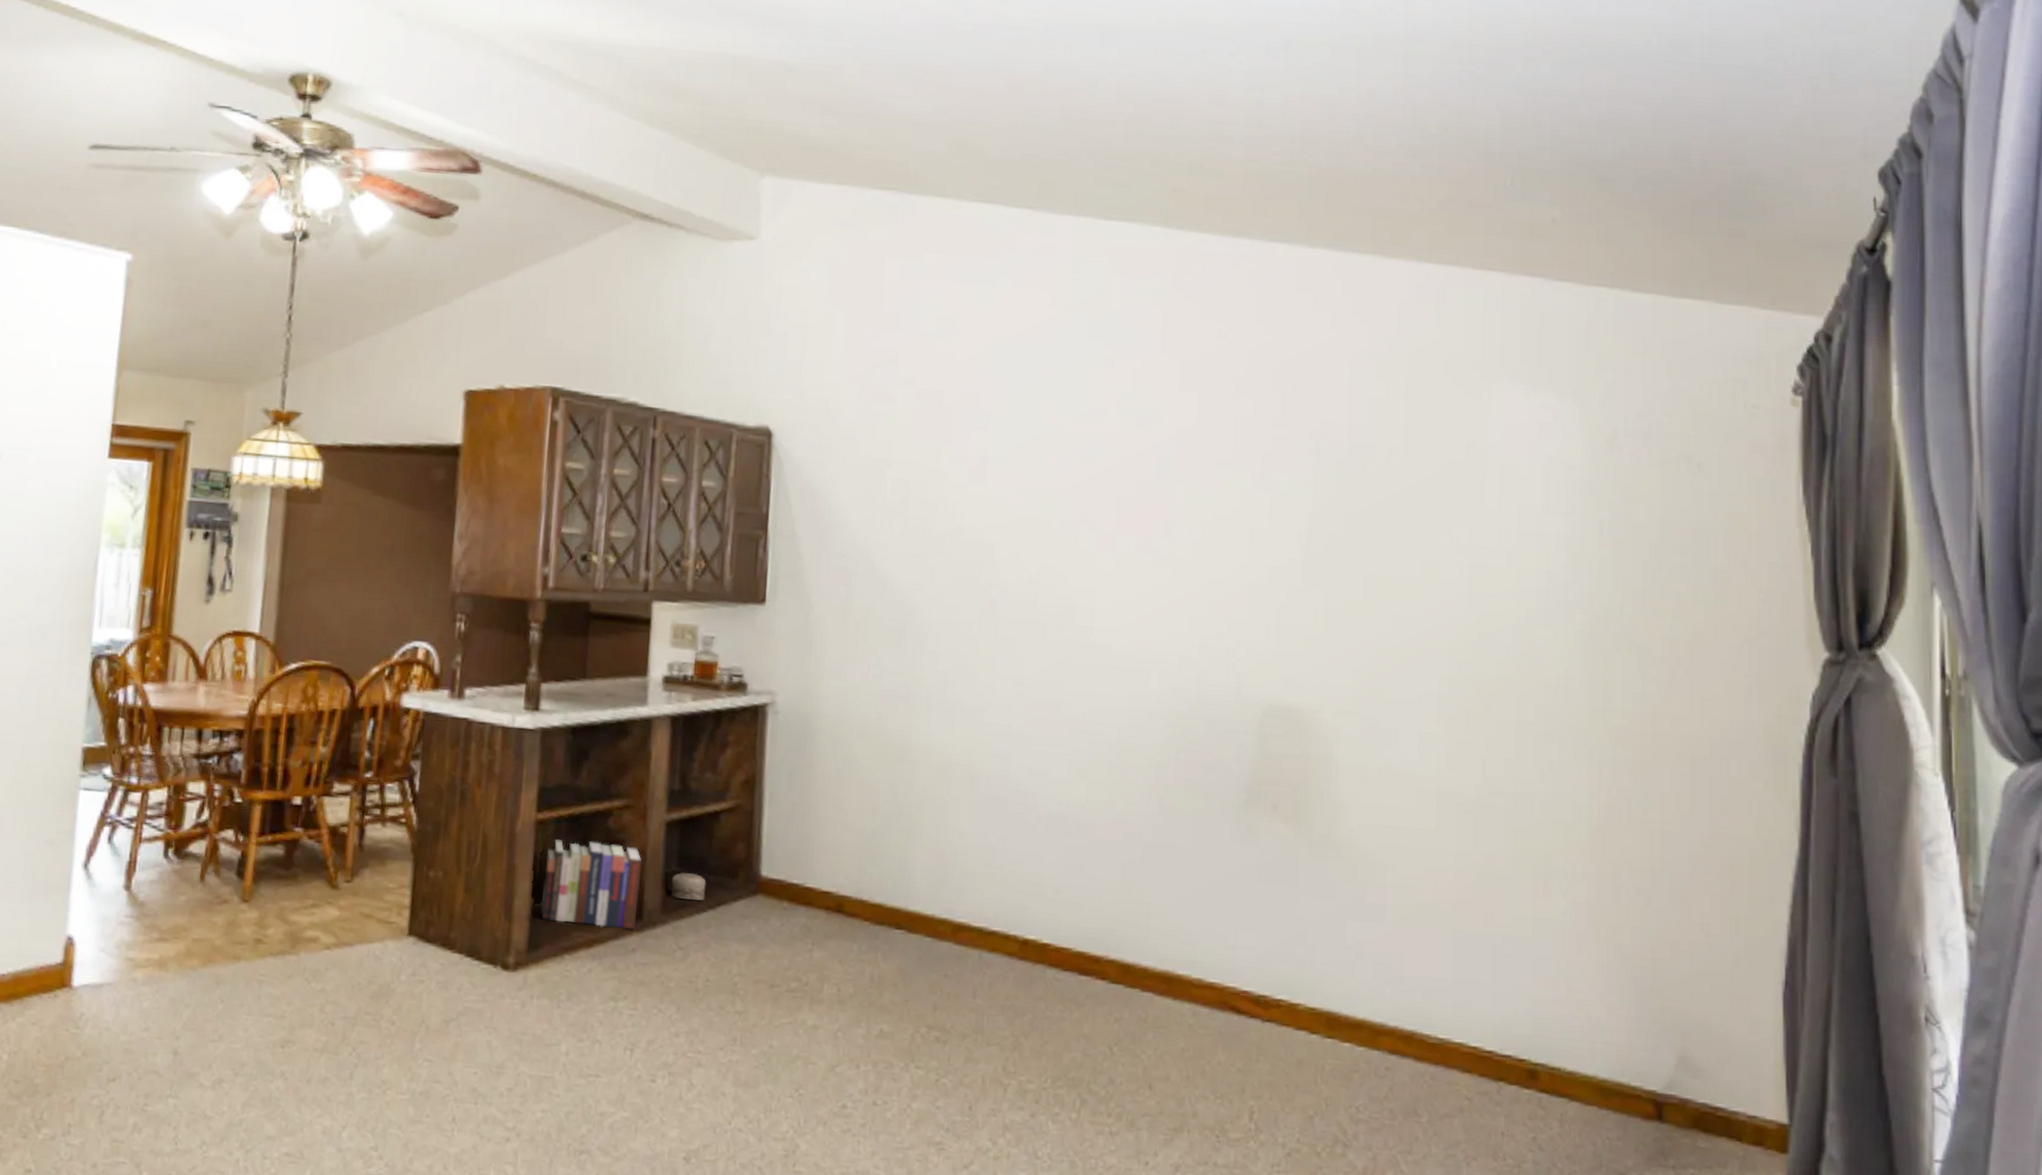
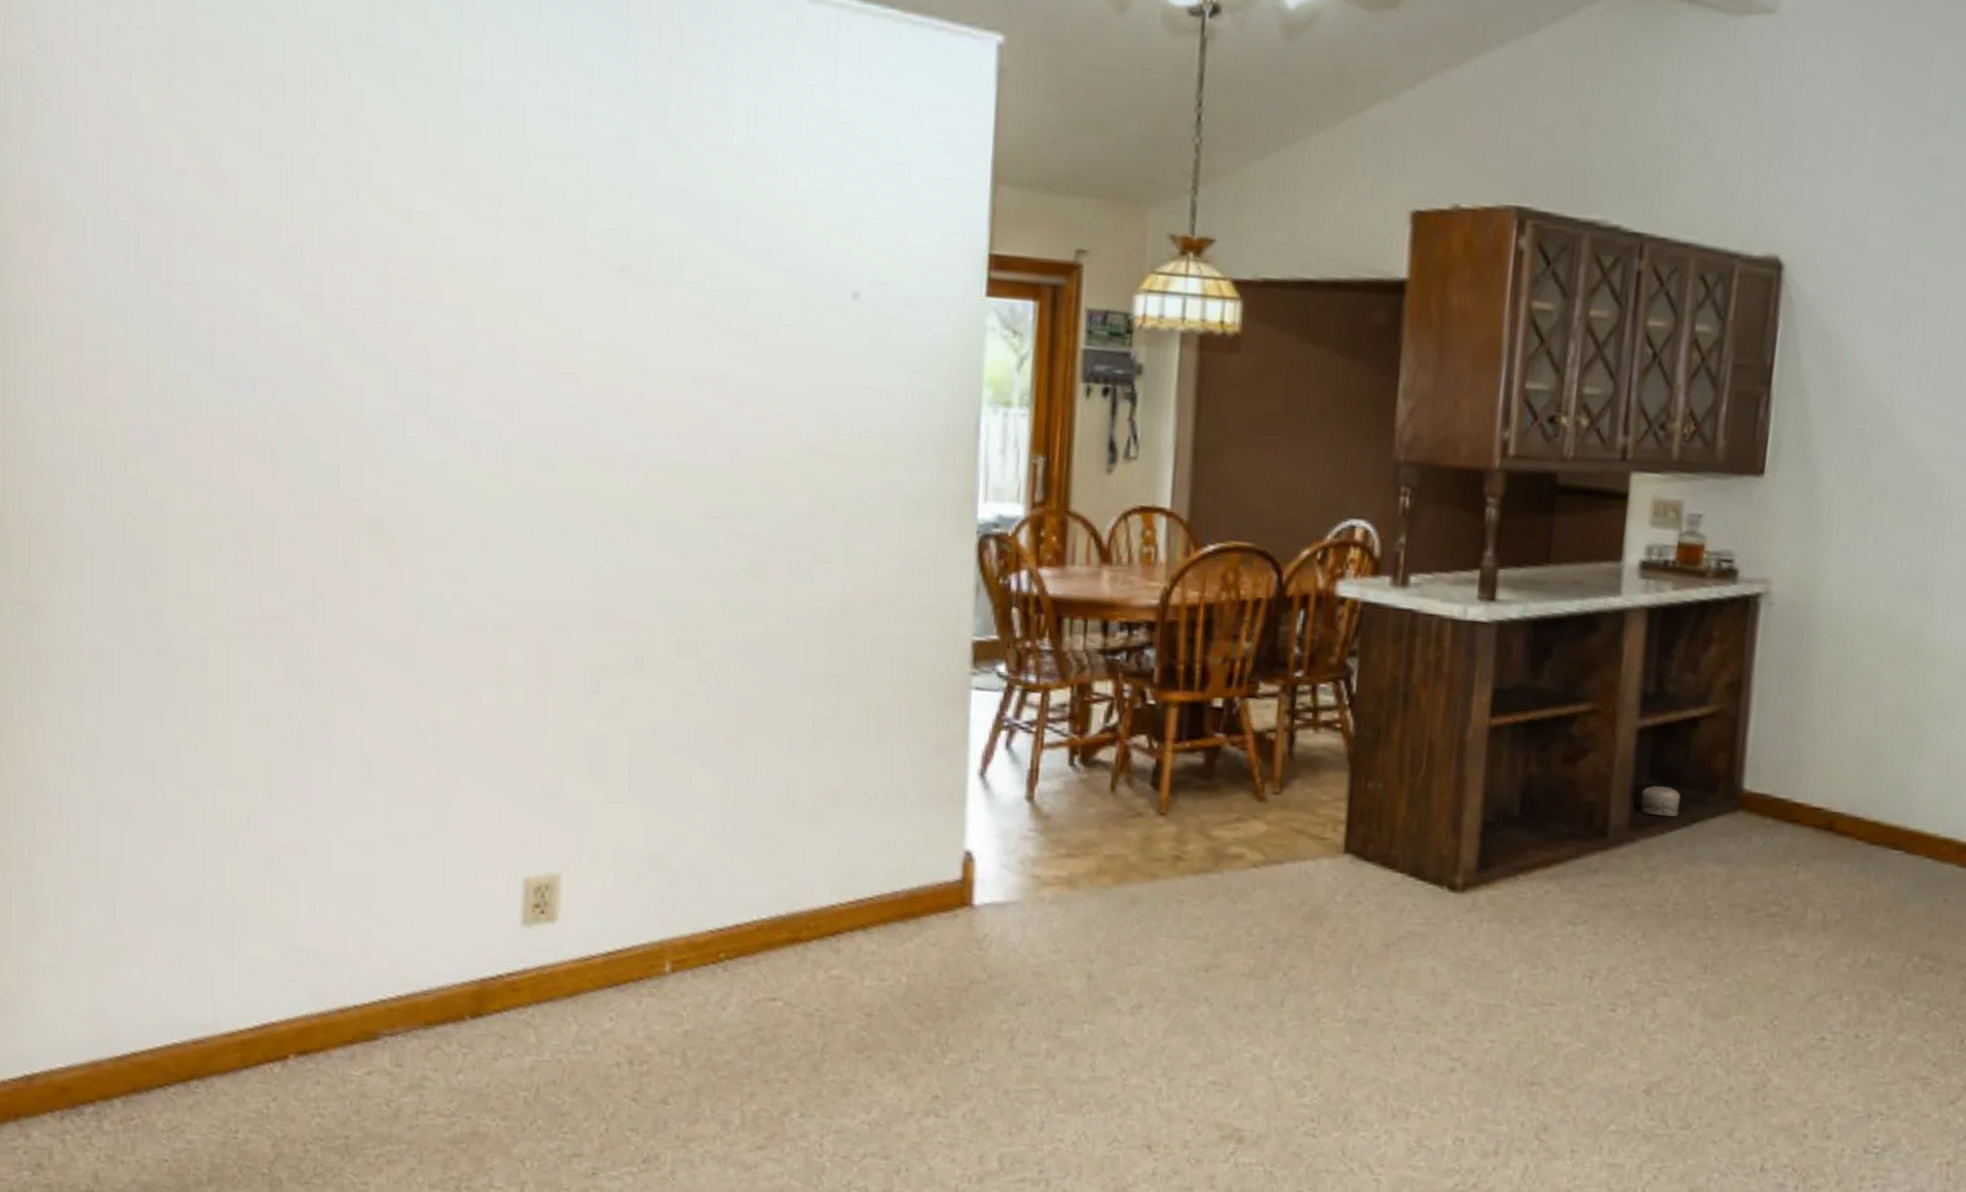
books: present [540,839,642,930] -> none [1492,748,1609,849]

